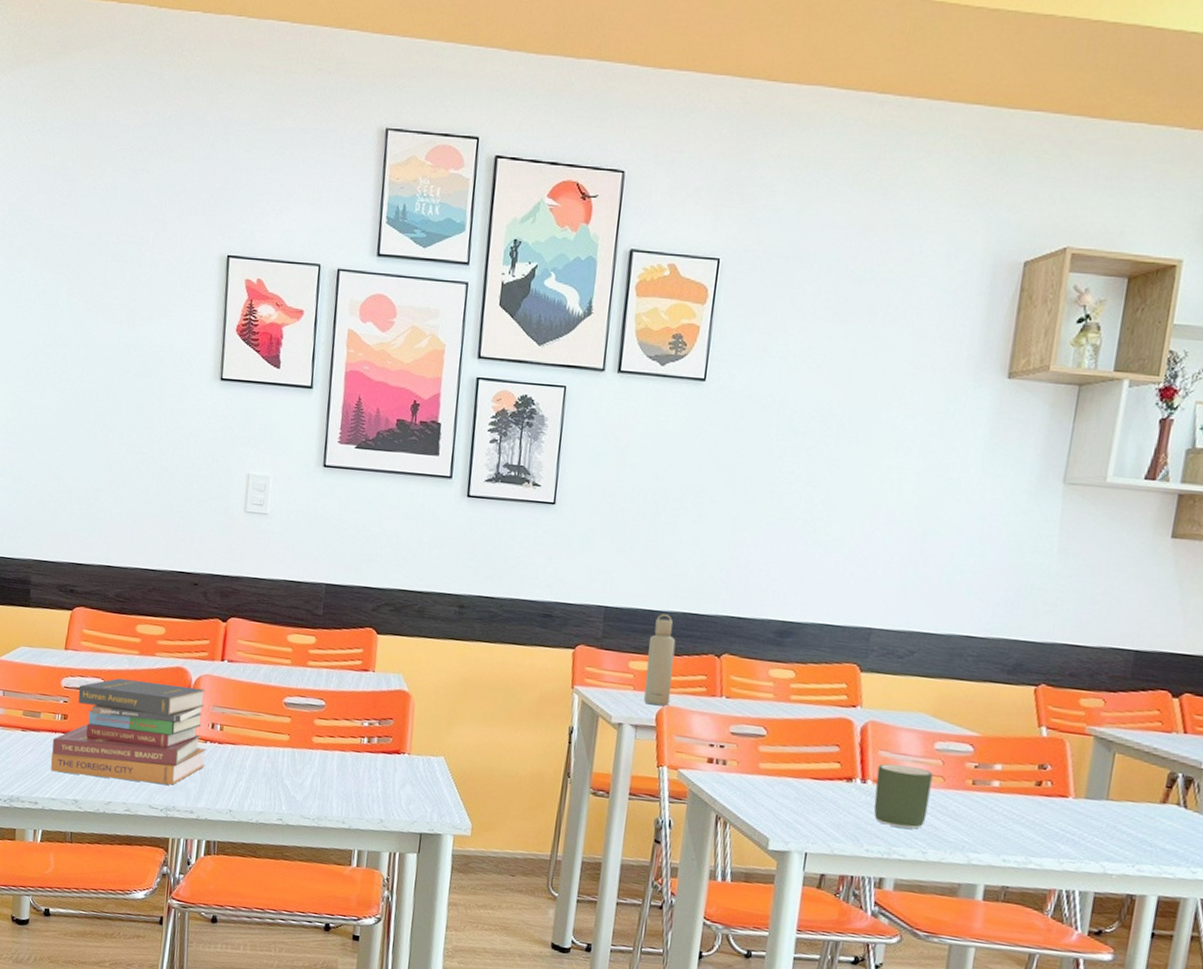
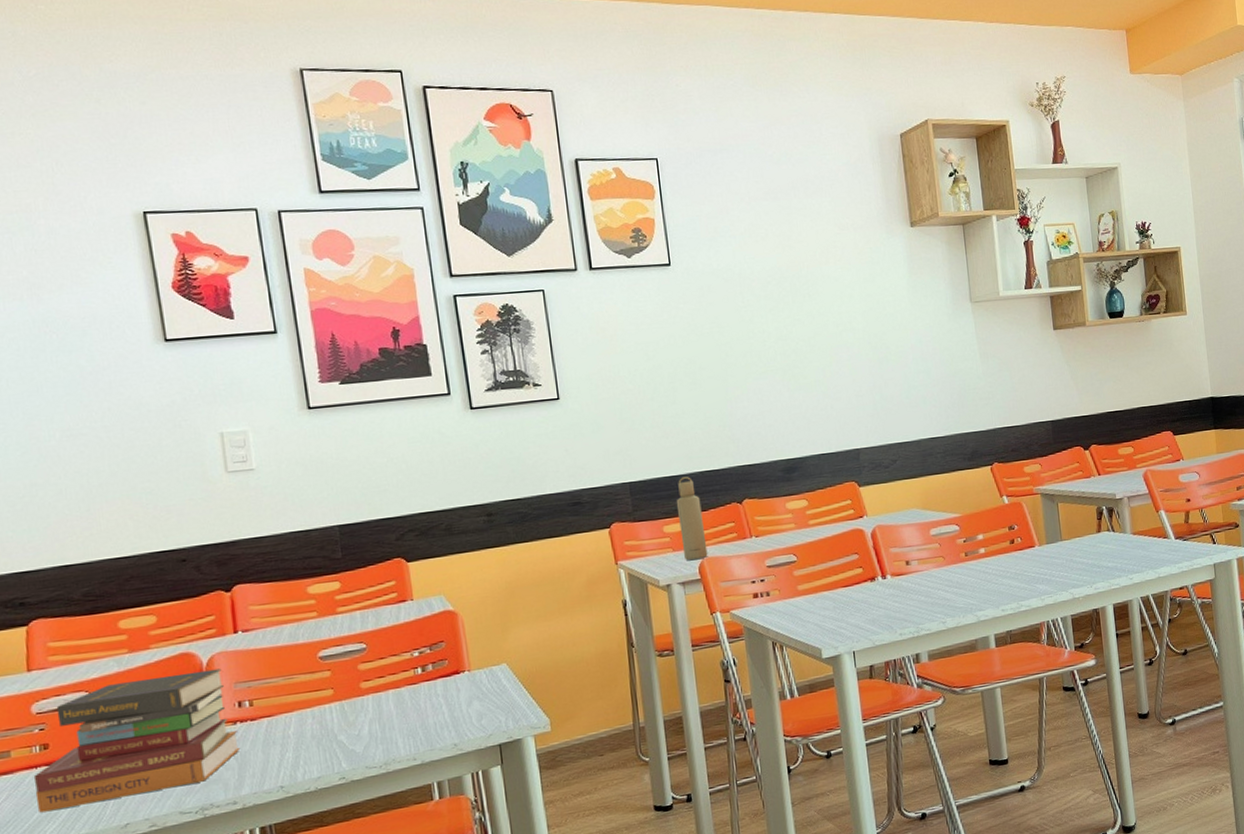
mug: present [873,763,933,829] -> none [892,554,939,609]

